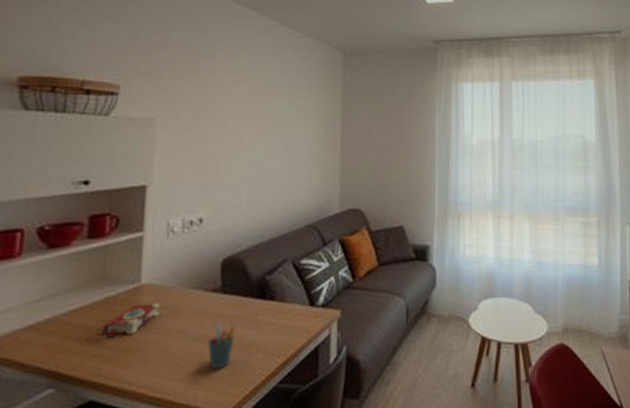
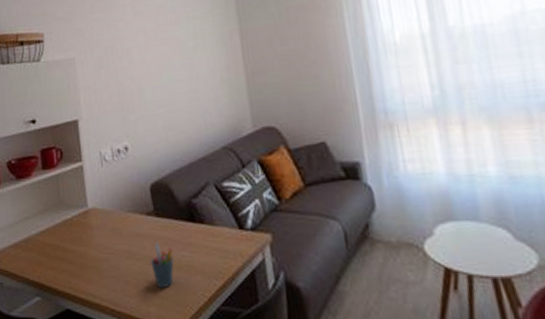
book: present [102,302,160,336] -> none [65,225,107,254]

